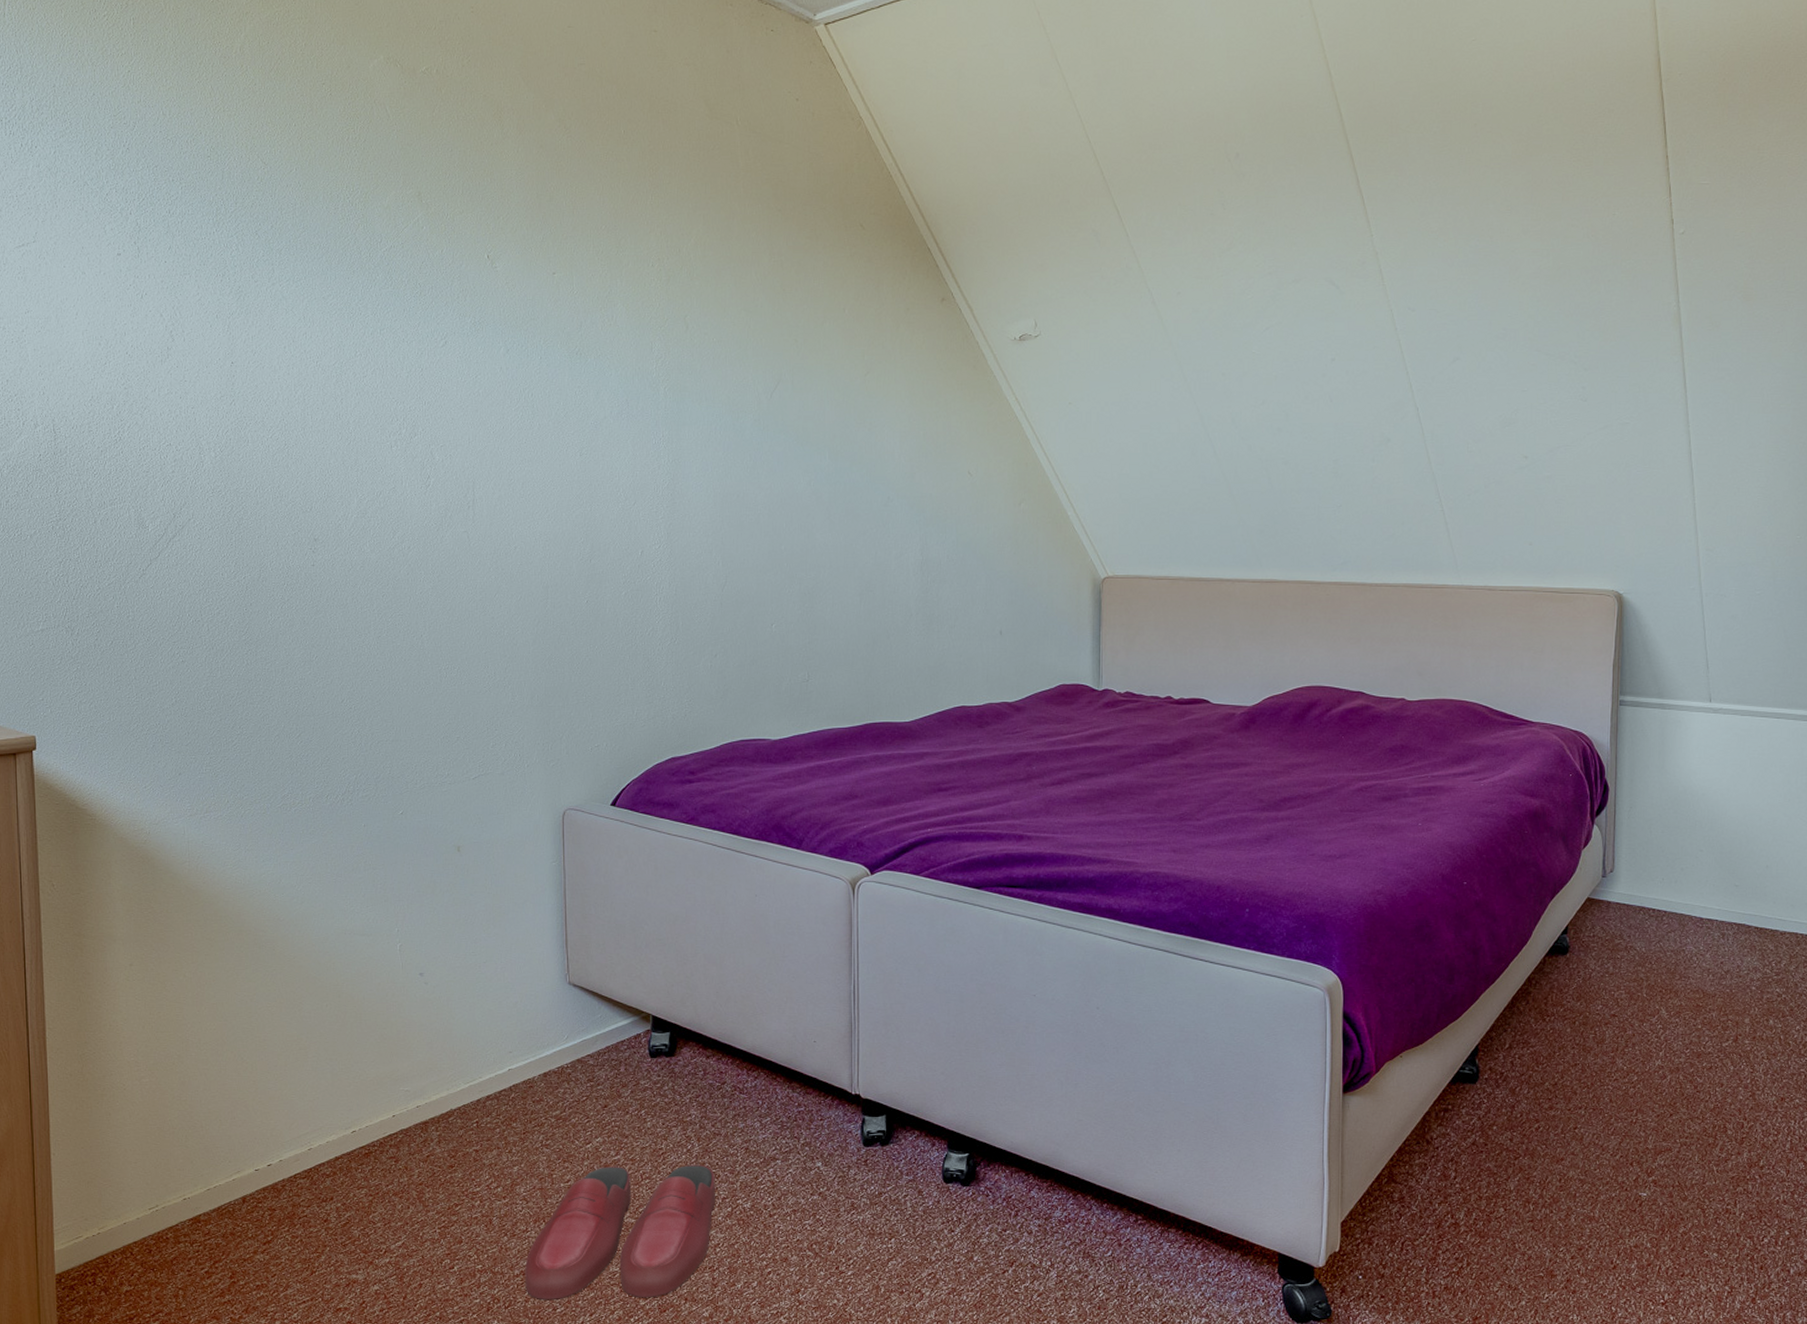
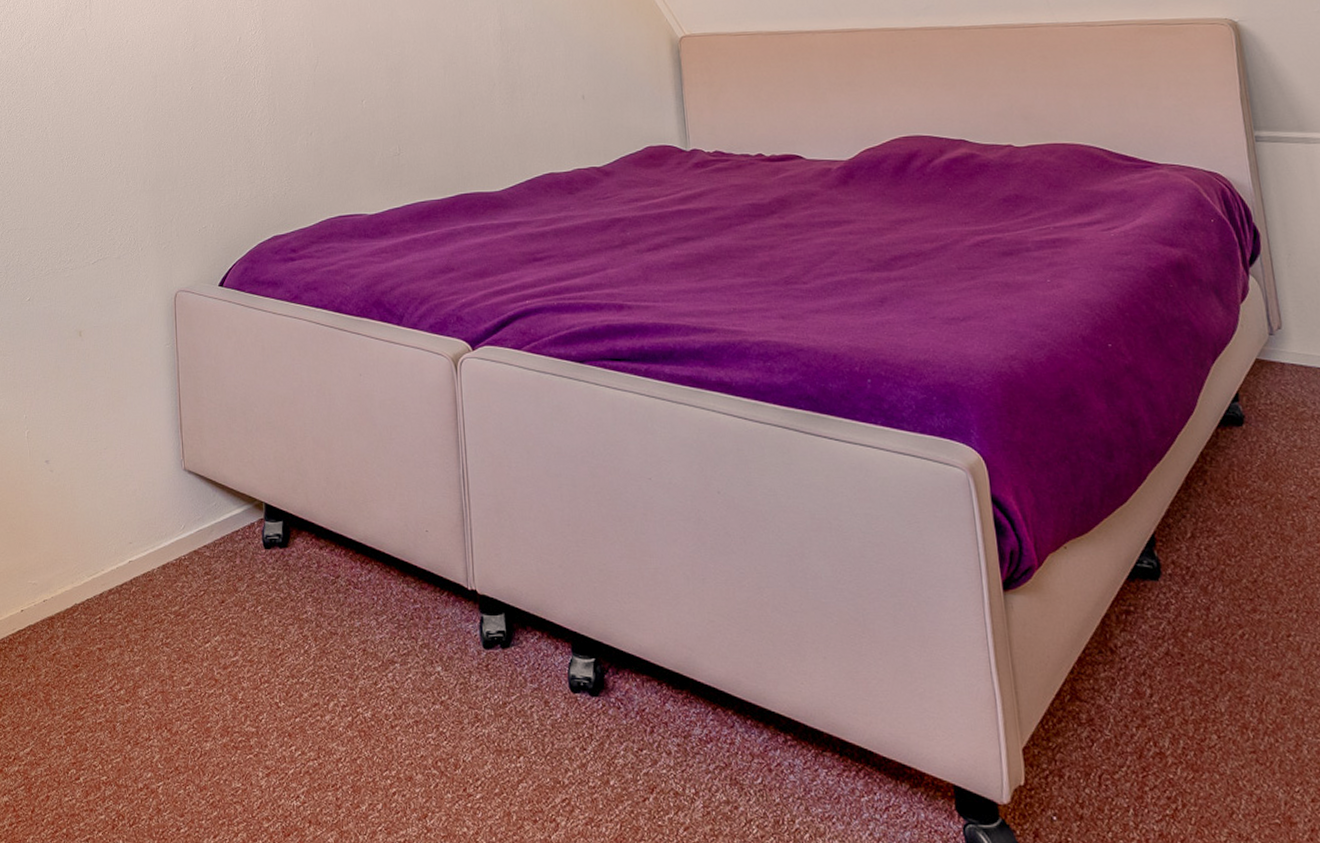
slippers: present [525,1164,715,1301] -> none [148,667,335,820]

